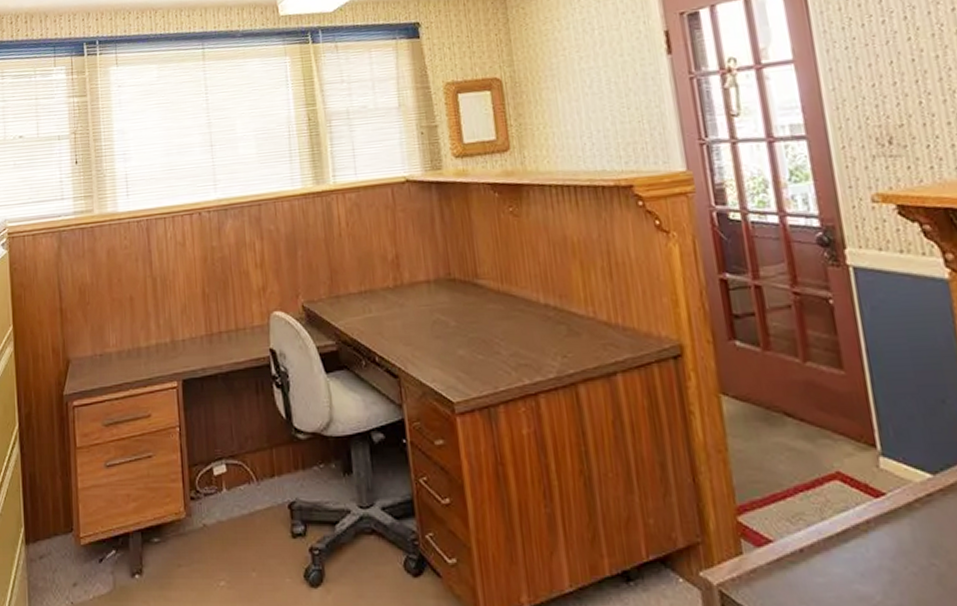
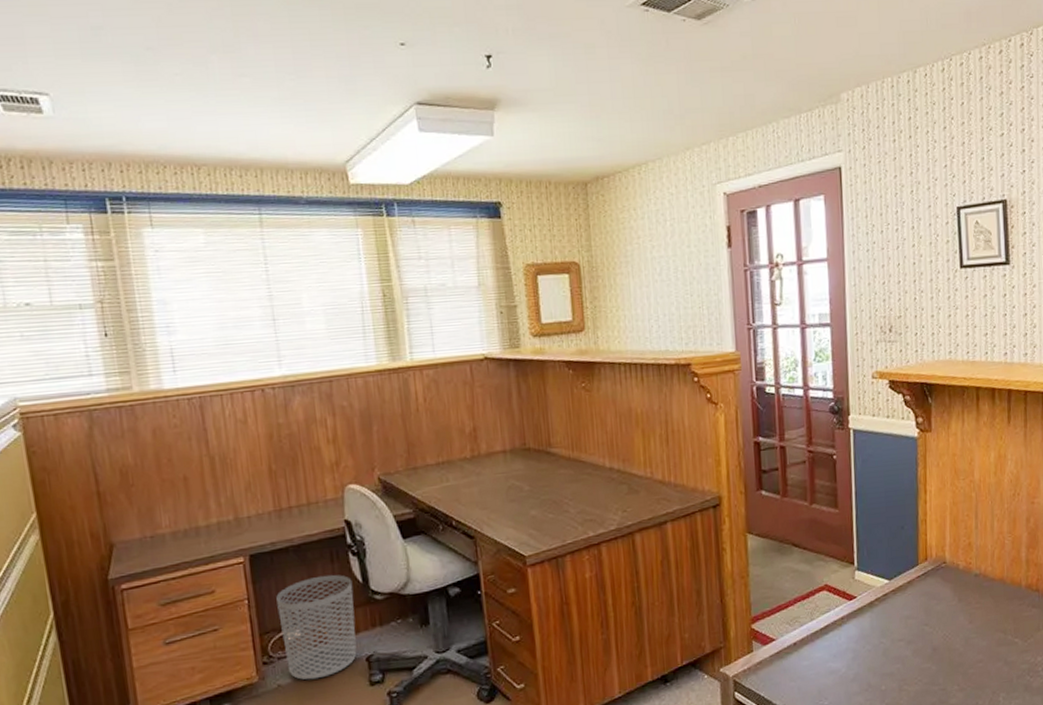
waste bin: none [205,407,280,523] -> present [276,574,357,680]

